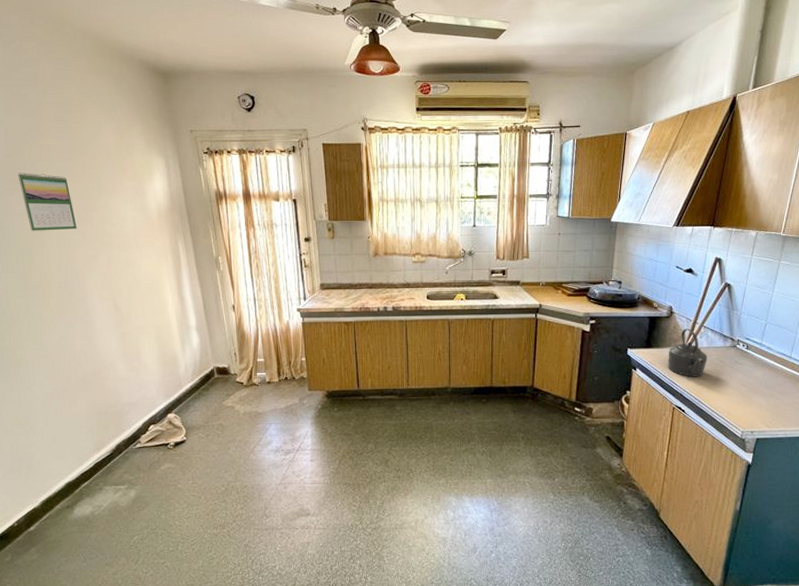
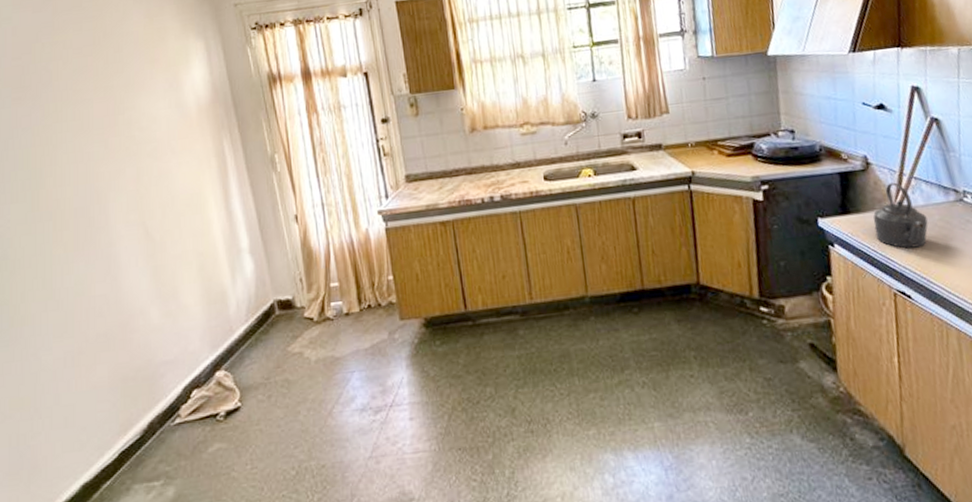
calendar: present [18,172,77,231] -> none [27,75,98,148]

